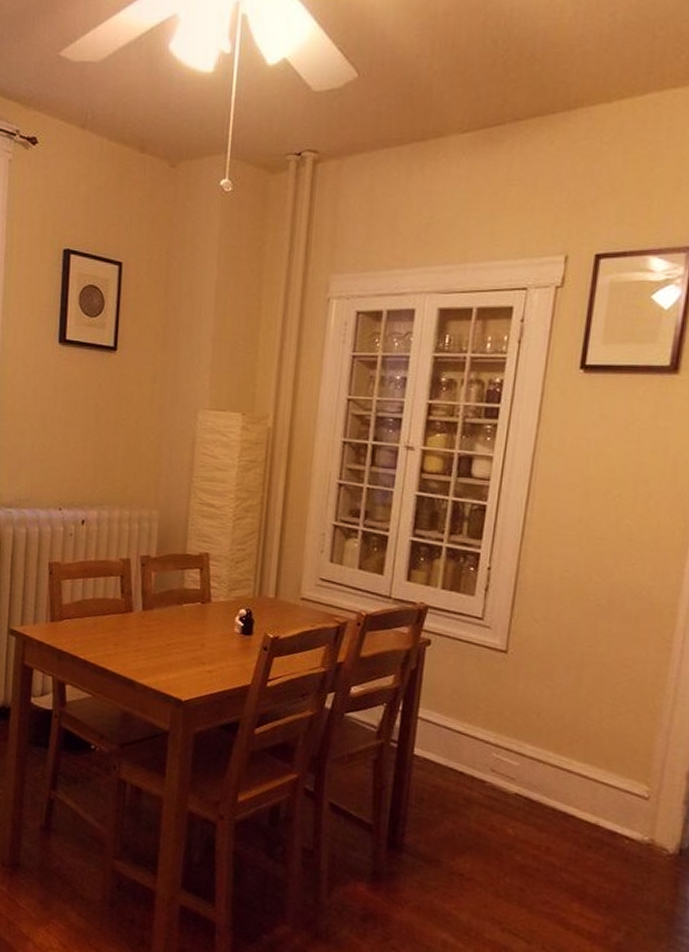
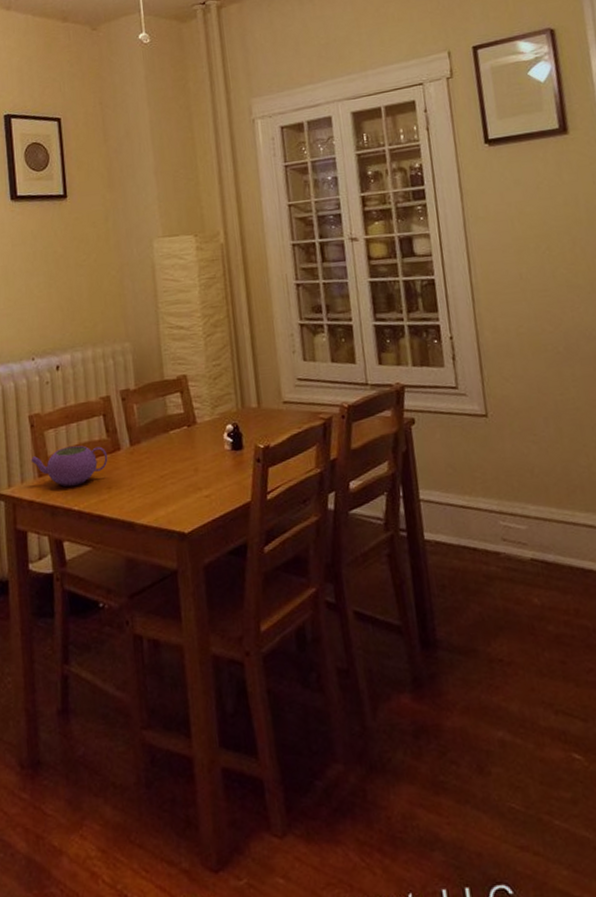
teapot: none [45,599,119,636] -> present [31,445,108,487]

